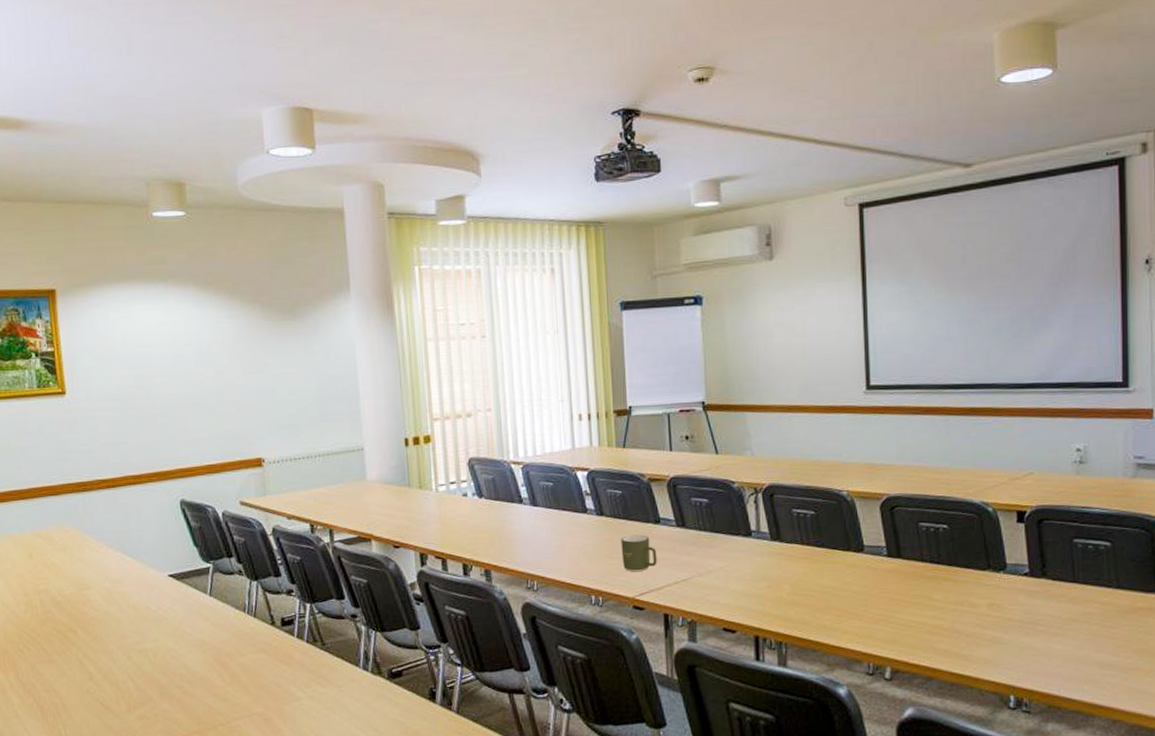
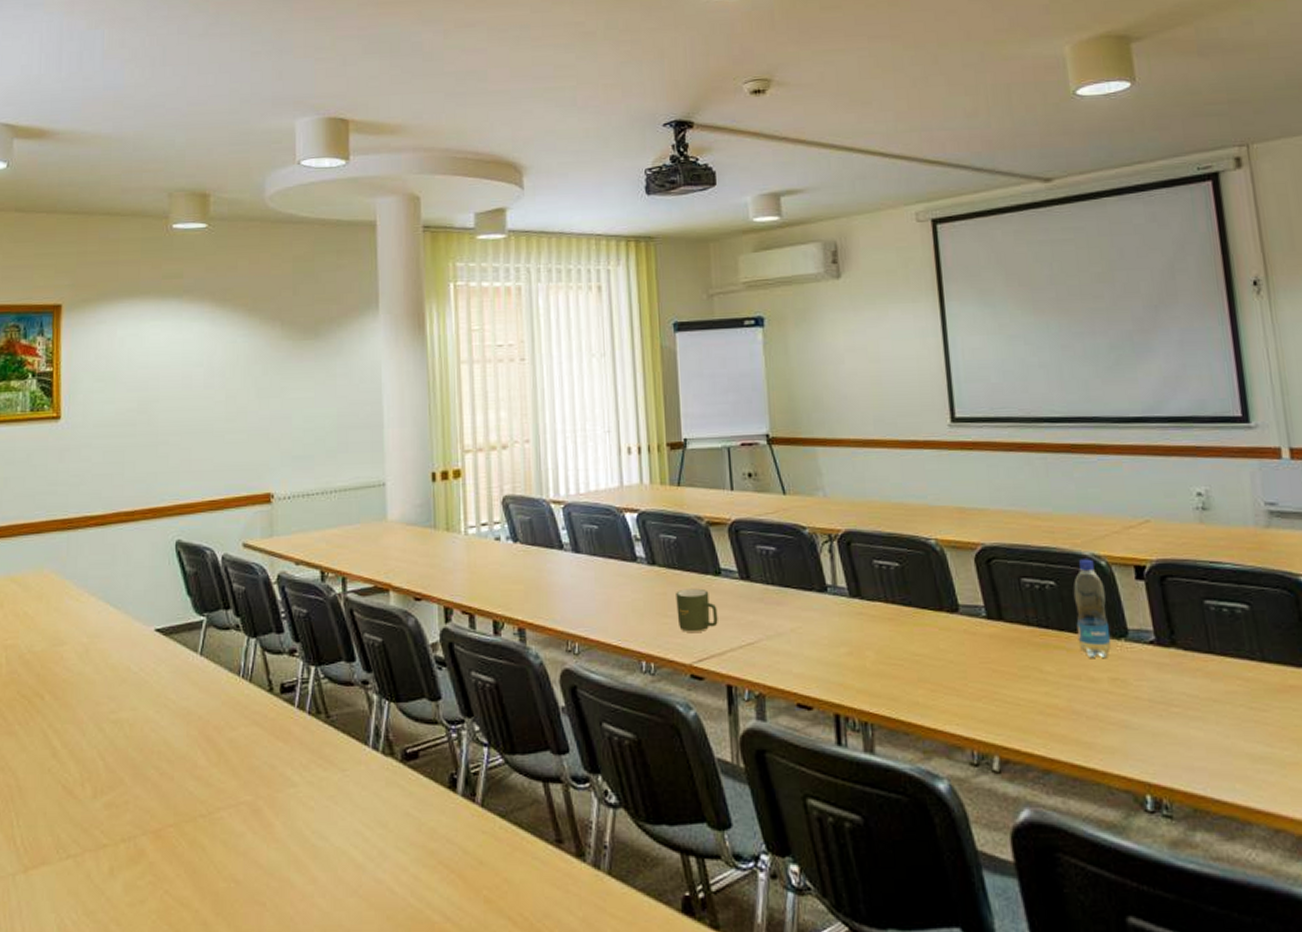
bottle: none [962,506,992,588] -> present [1073,559,1111,659]

